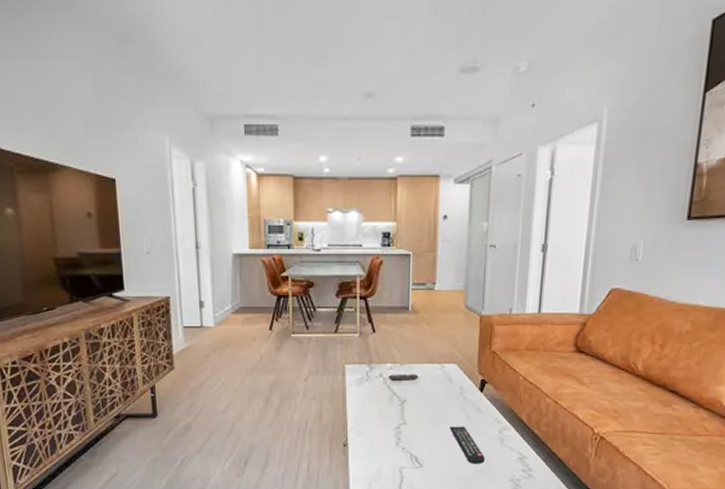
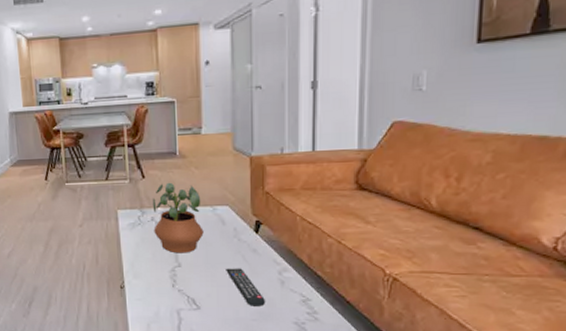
potted plant: none [381,337,431,411] -> present [152,182,204,253]

